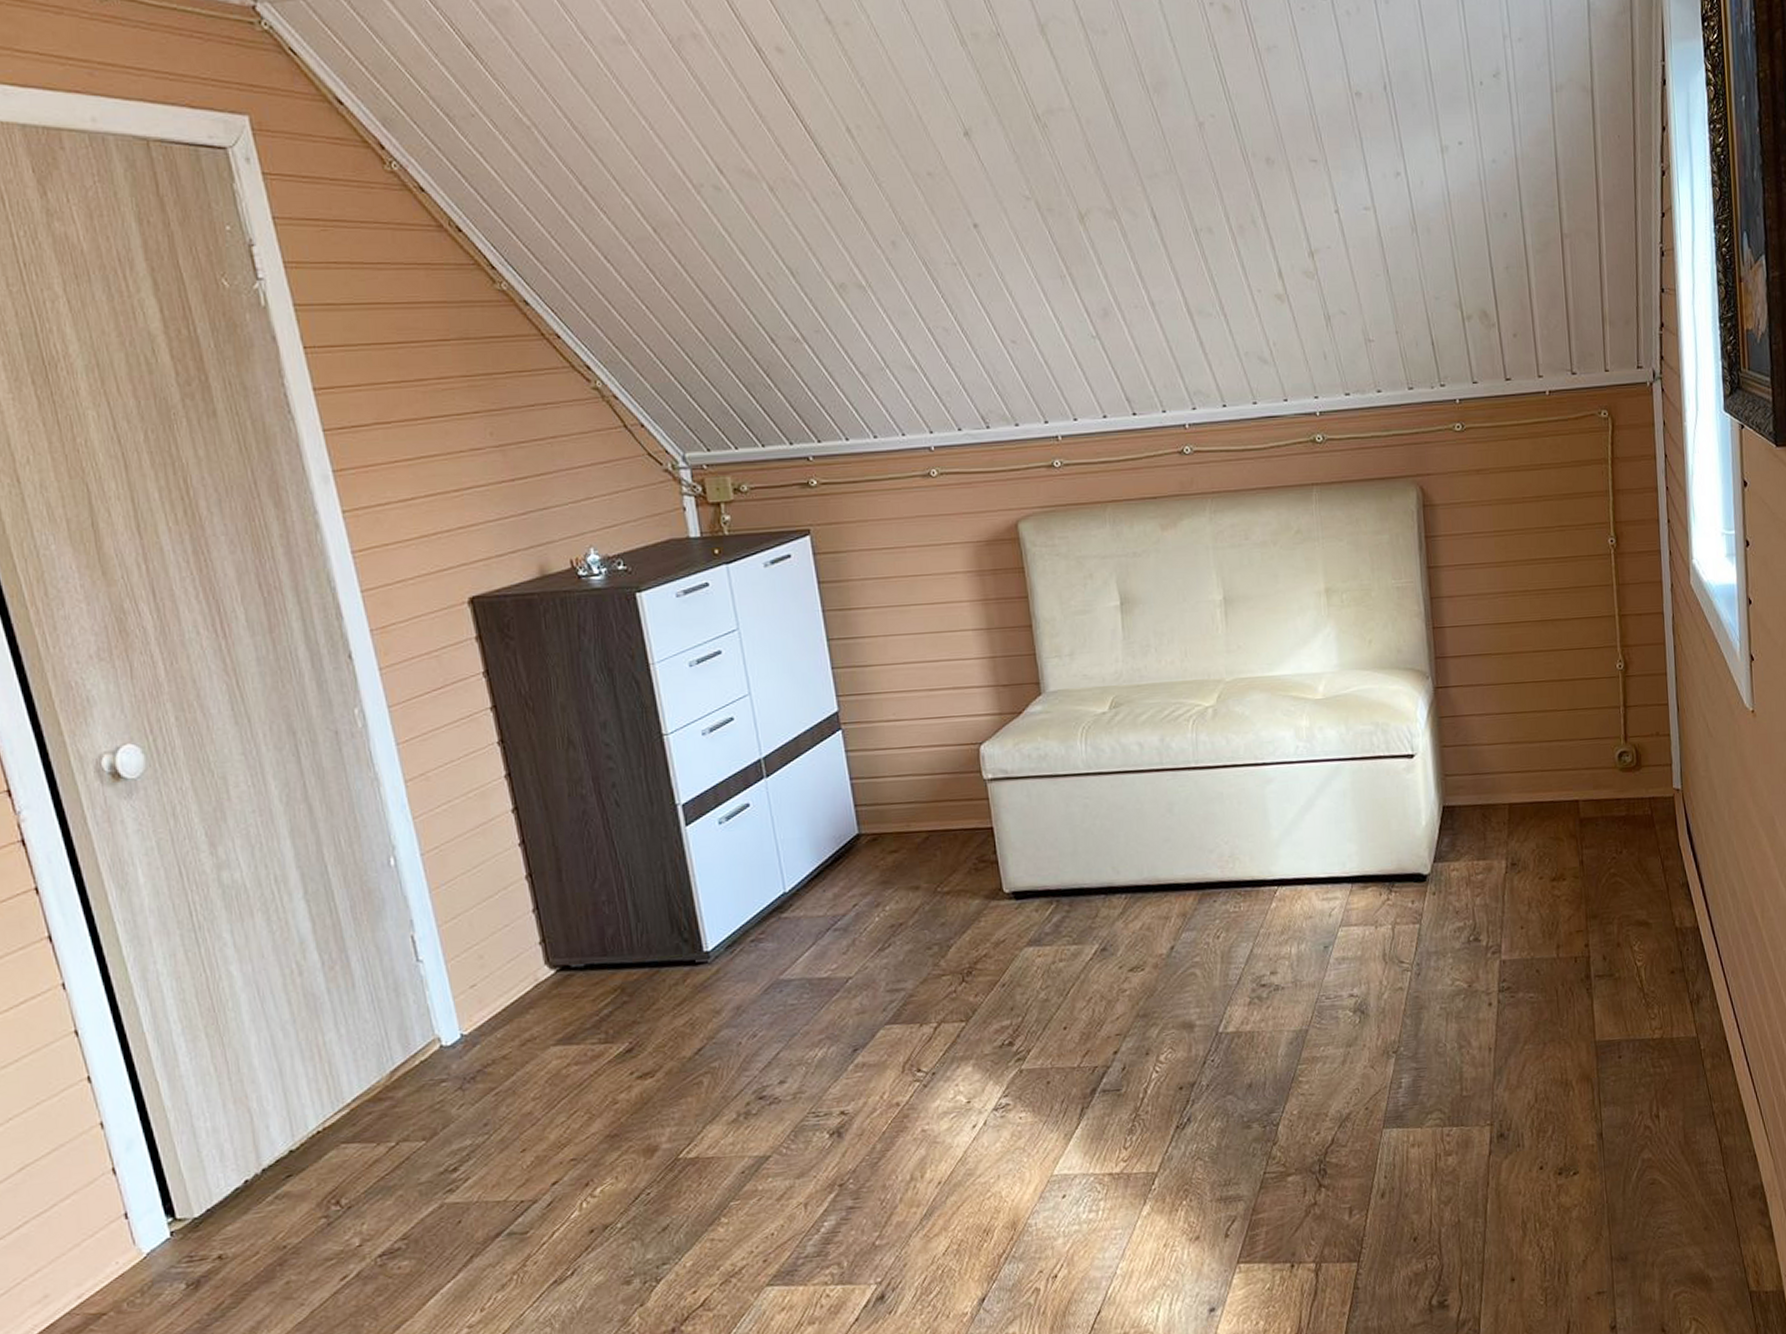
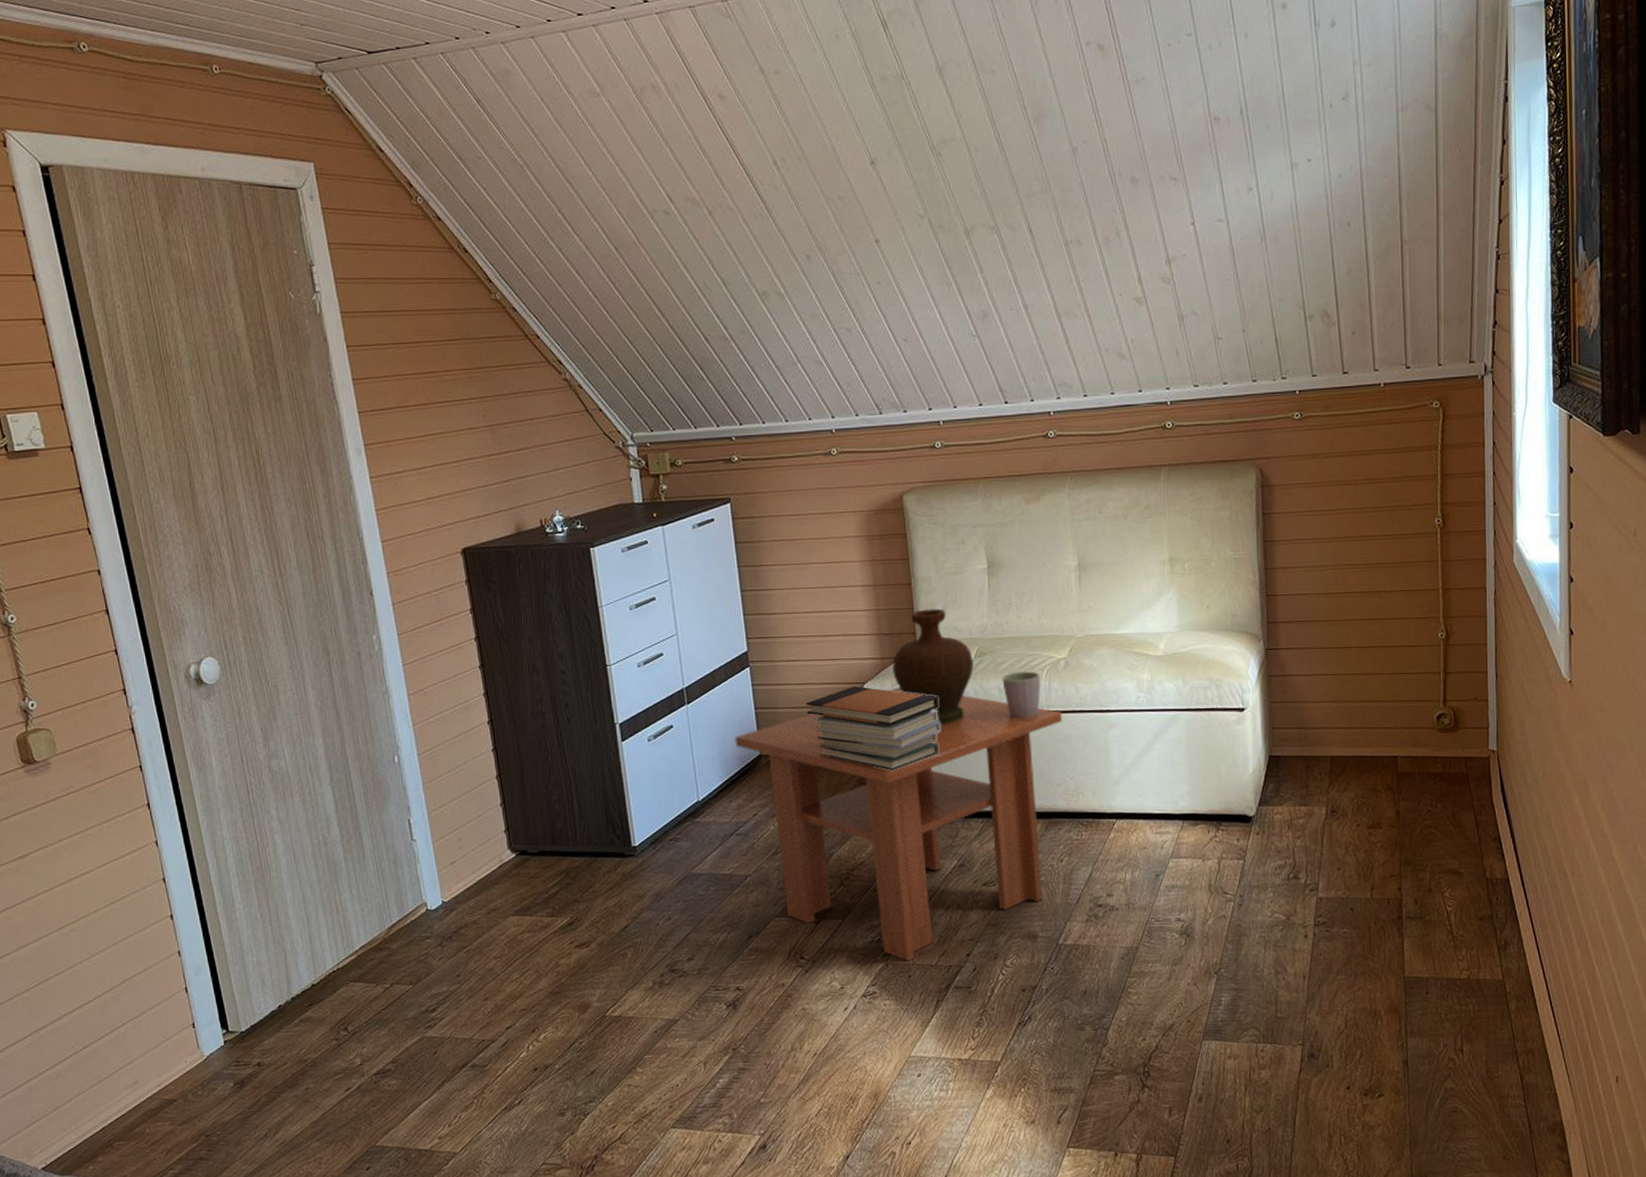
coffee table: none [827,746,1213,1065] -> present [735,687,1062,961]
book stack: none [912,747,1074,845] -> present [806,686,942,771]
decorative vase: none [1013,653,1109,788] -> present [892,608,974,725]
mug: none [1142,721,1187,777] -> present [1002,670,1041,718]

